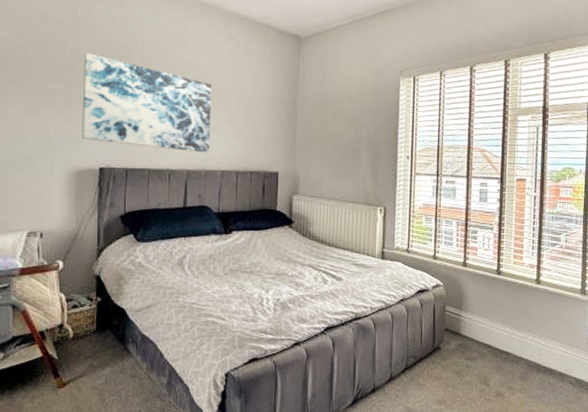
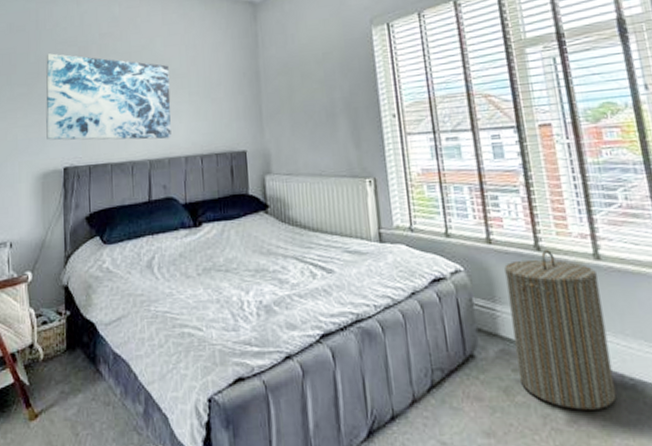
laundry hamper: none [469,274,536,387] -> present [504,250,617,410]

